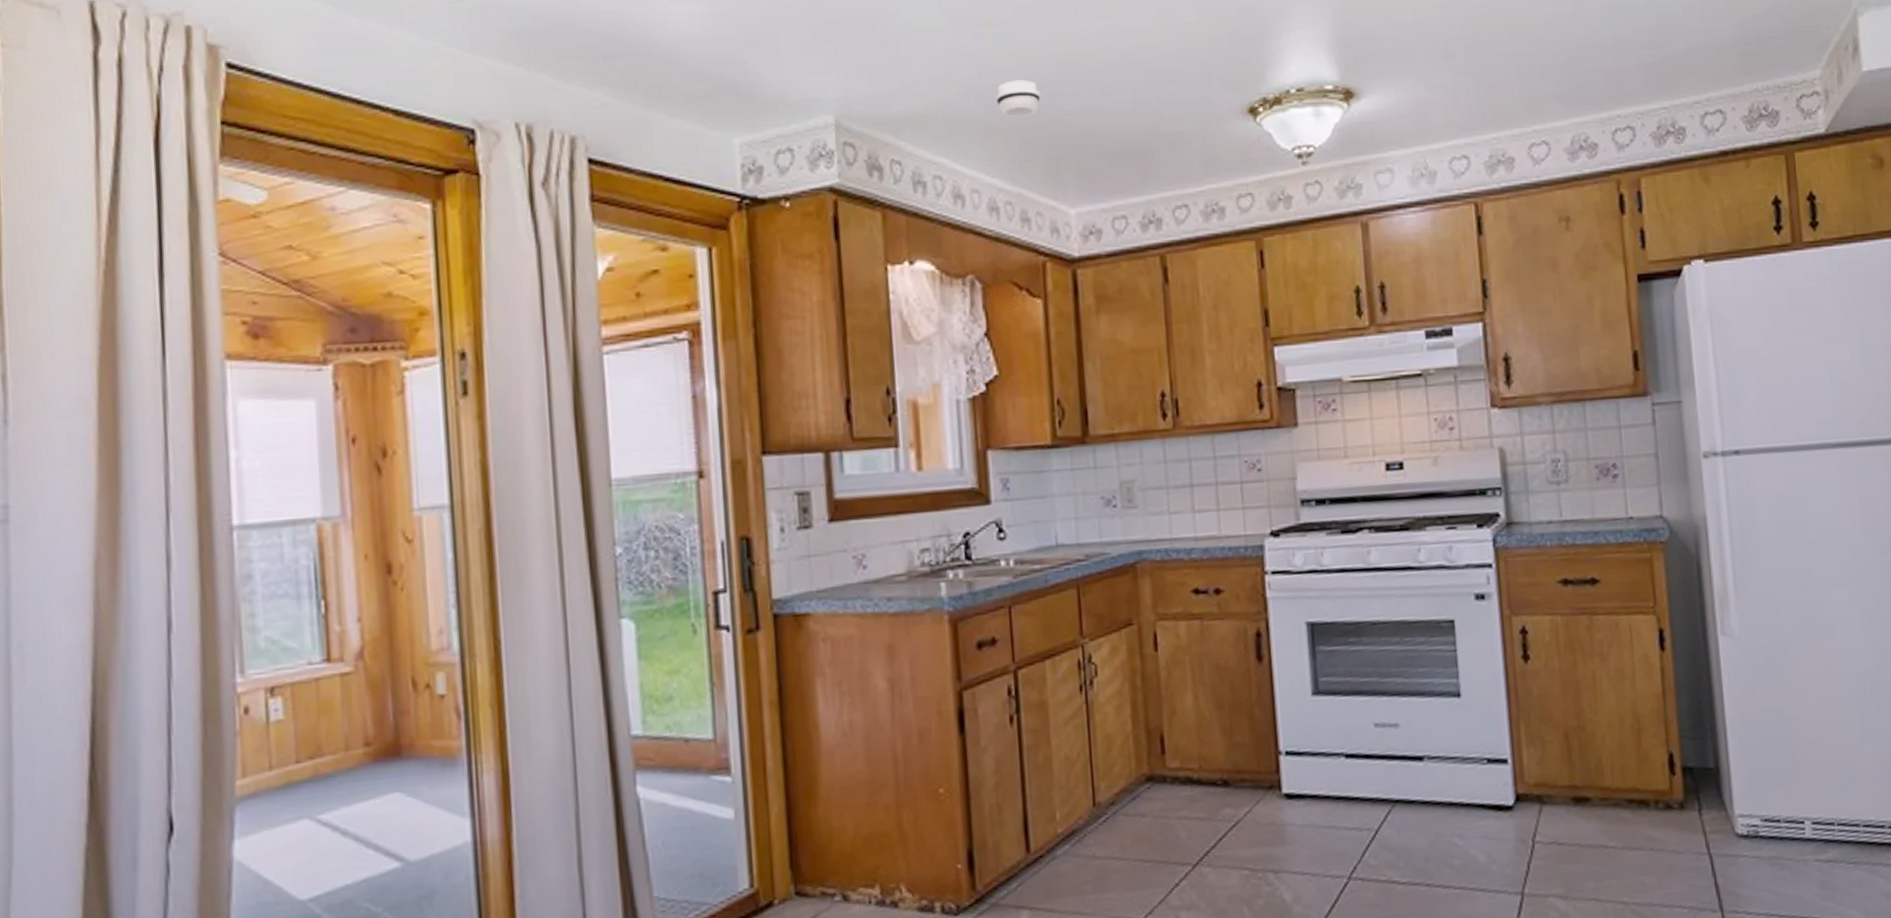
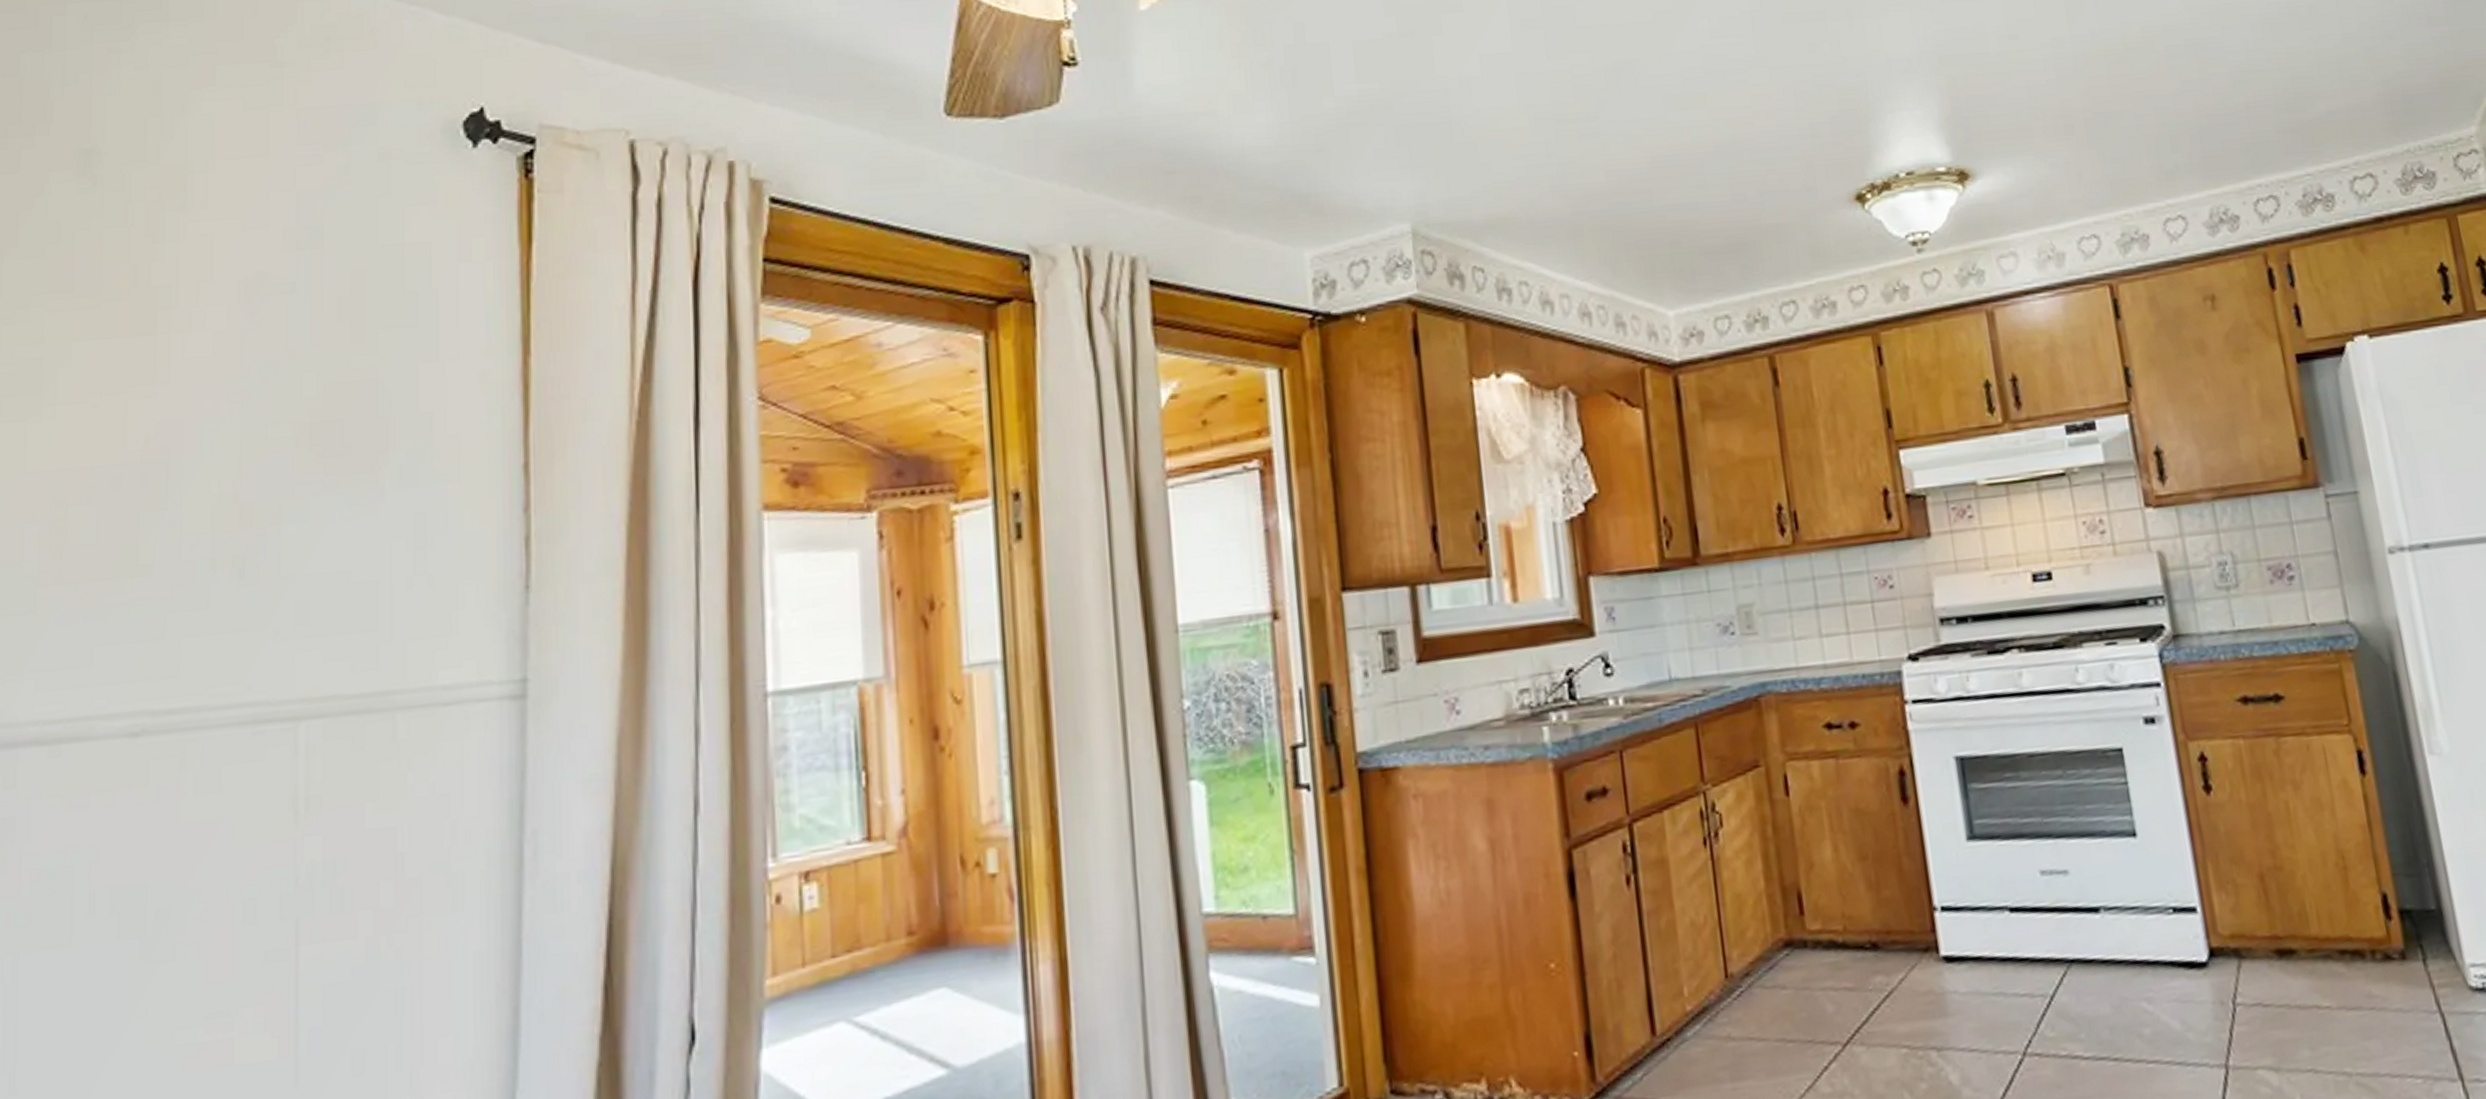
smoke detector: present [995,80,1041,117] -> none [1582,176,1631,216]

